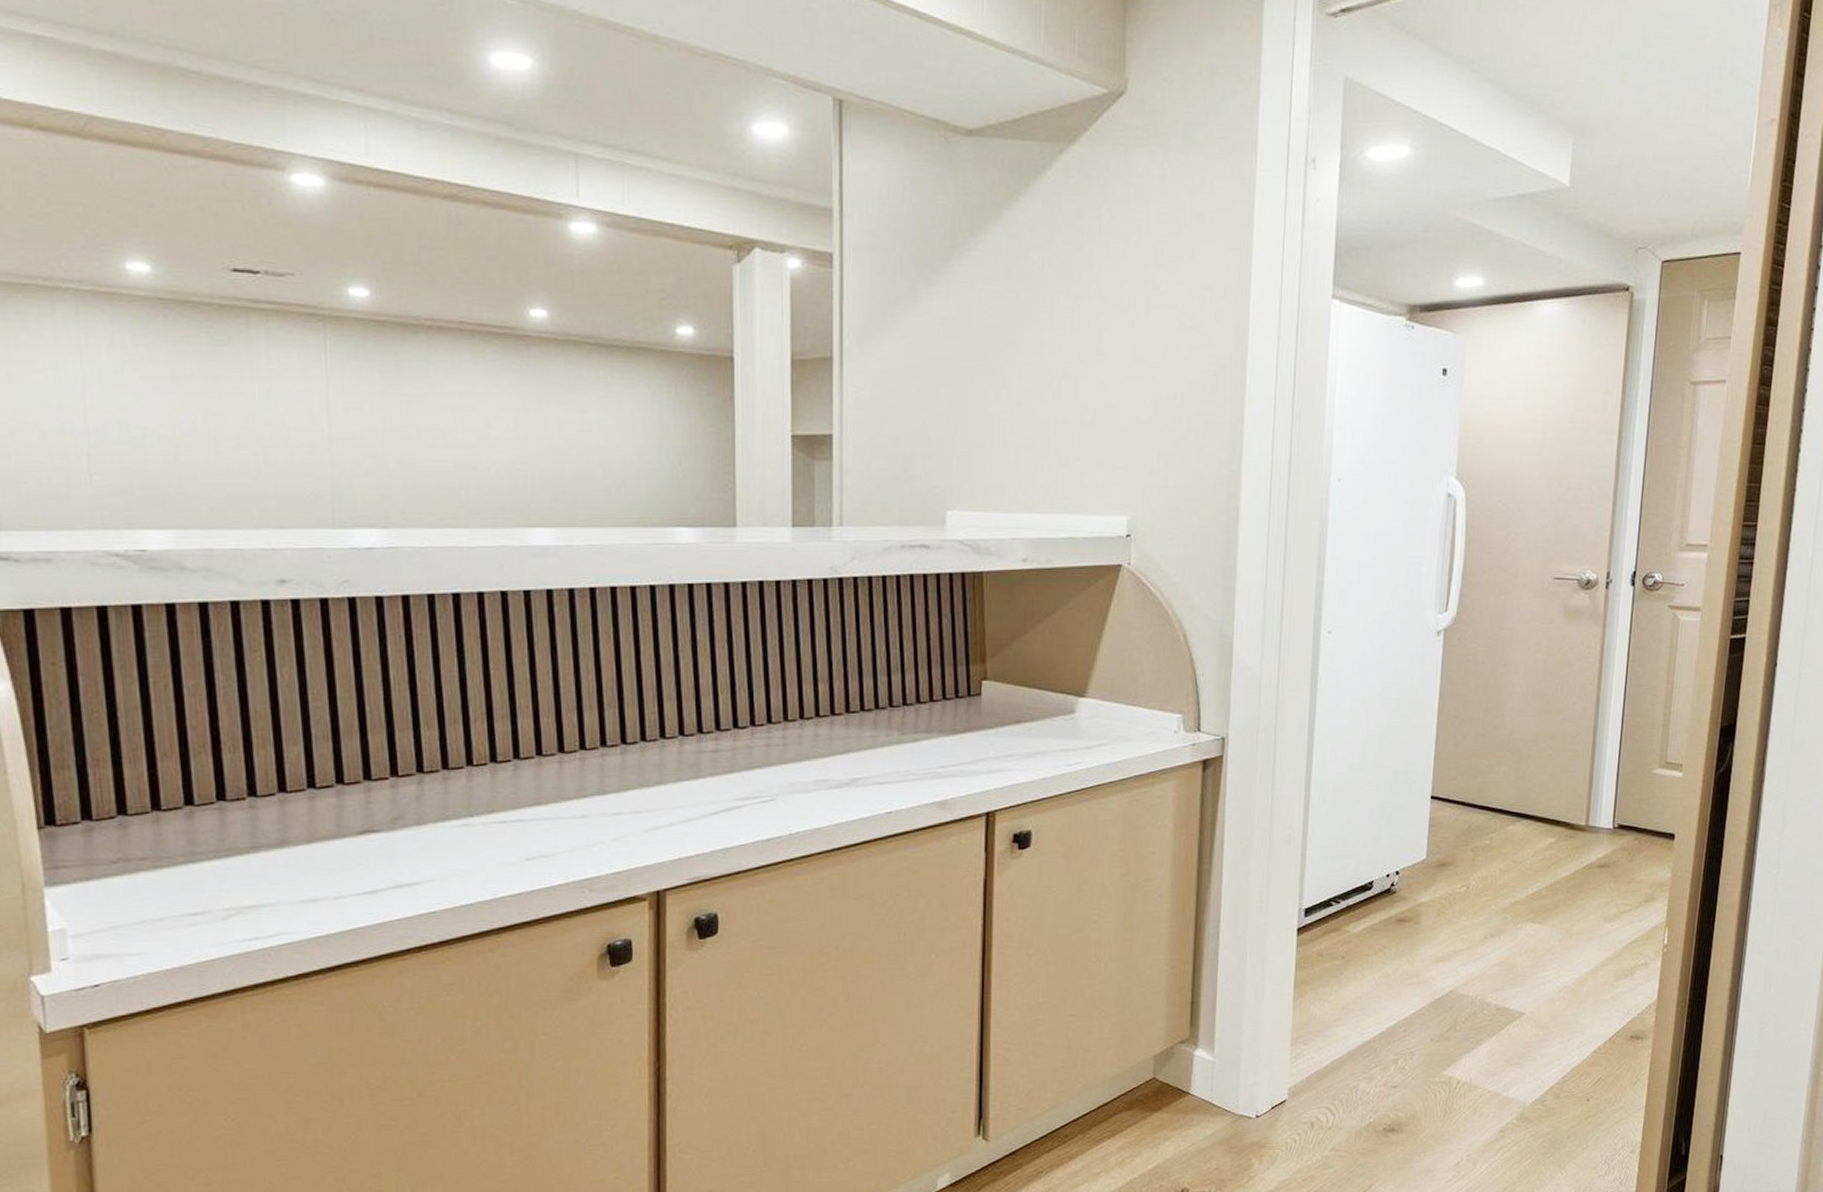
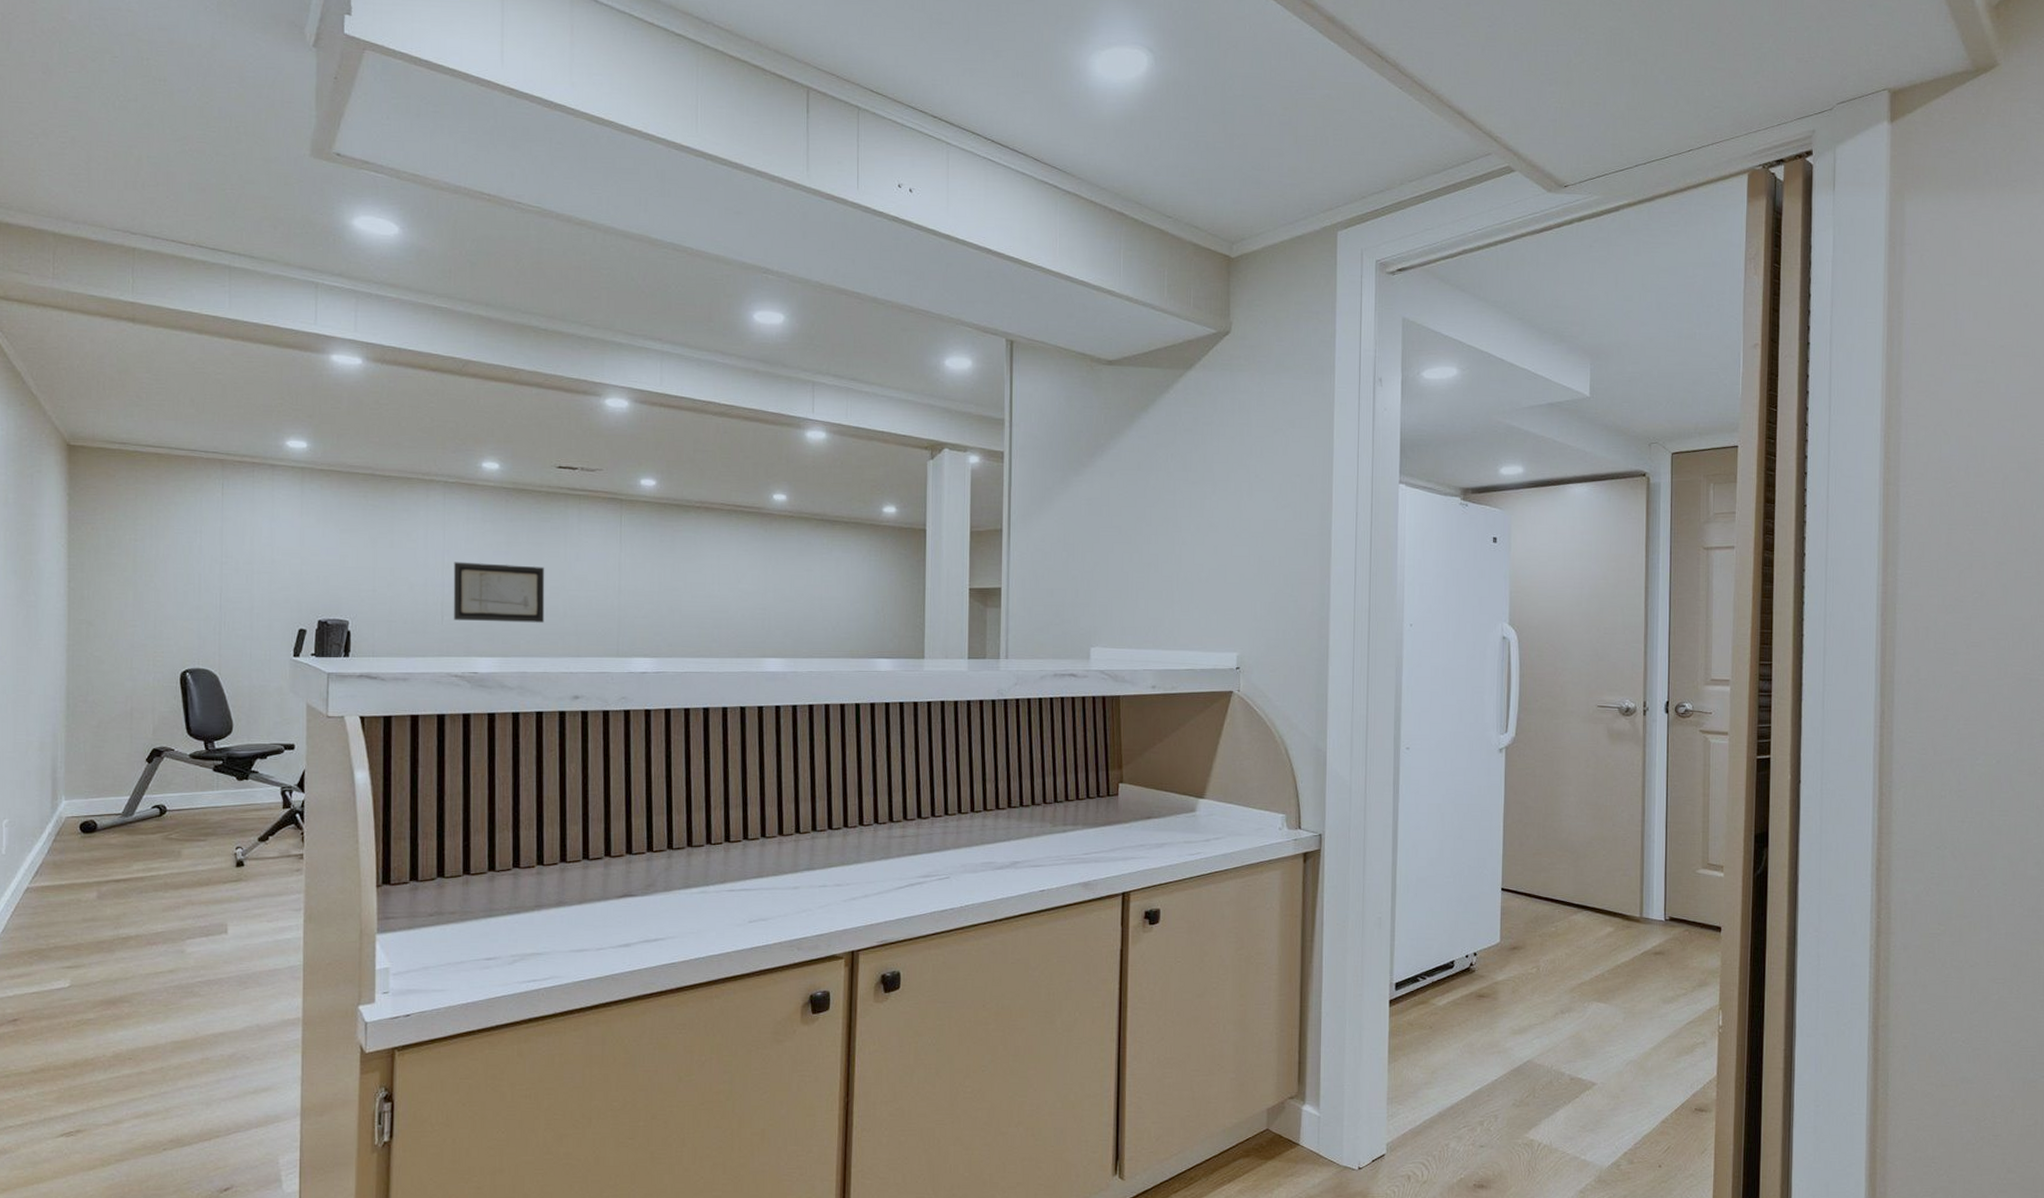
wall art: none [98,401,232,483] -> present [453,562,545,623]

